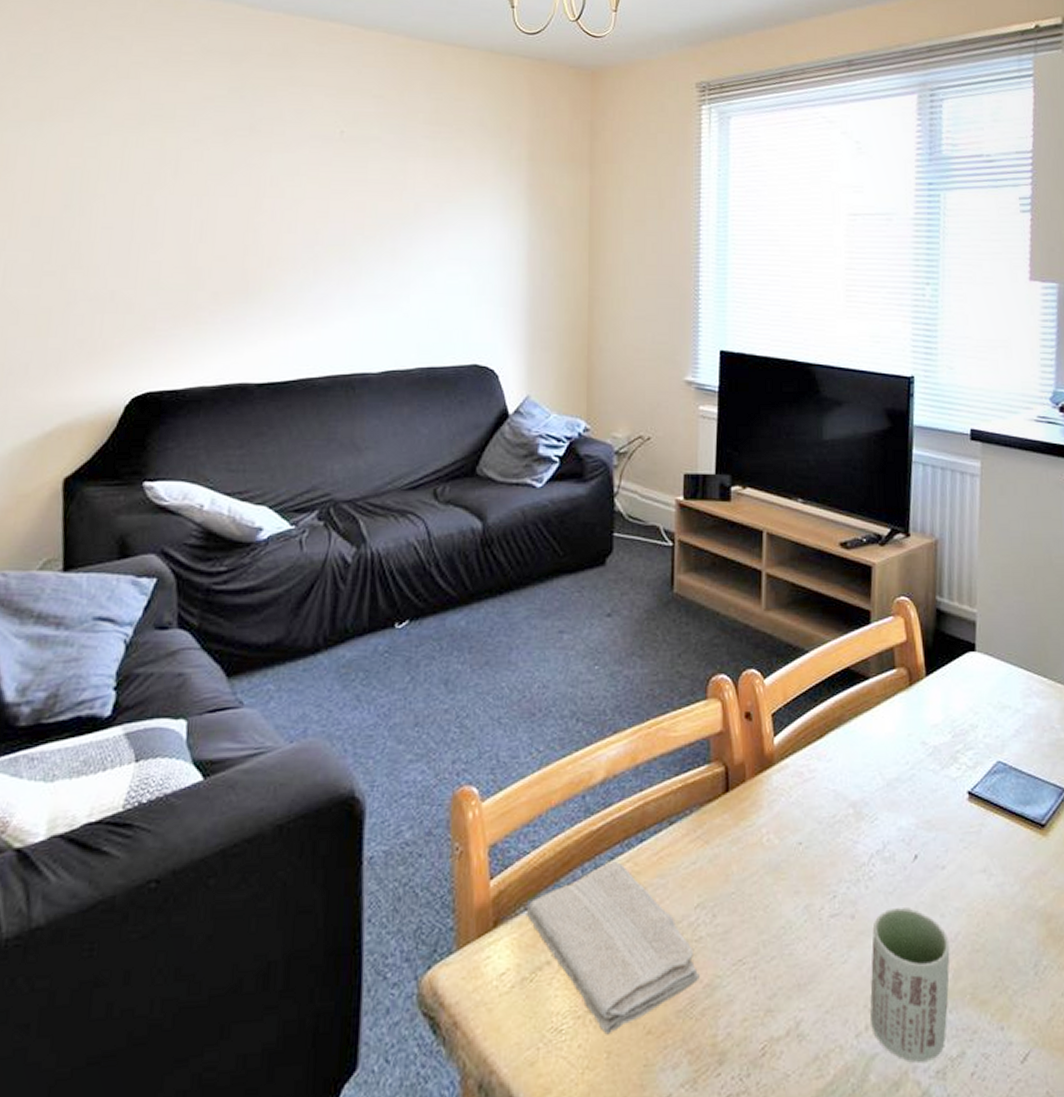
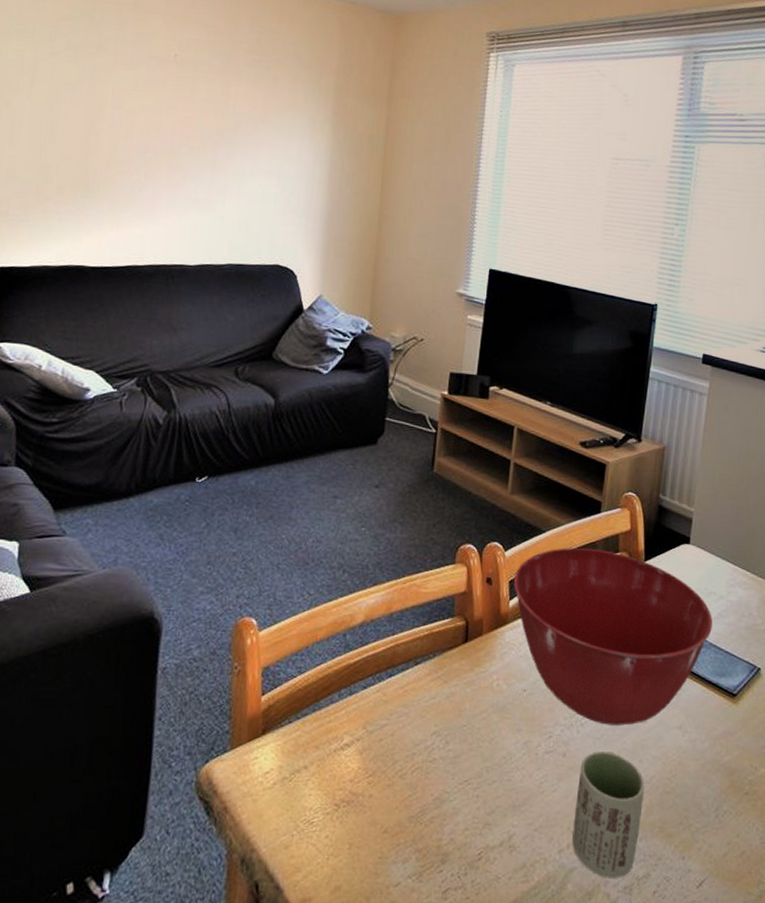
washcloth: present [526,860,700,1035] -> none [289,689,431,830]
mixing bowl: none [776,666,1010,876] -> present [513,547,712,726]

